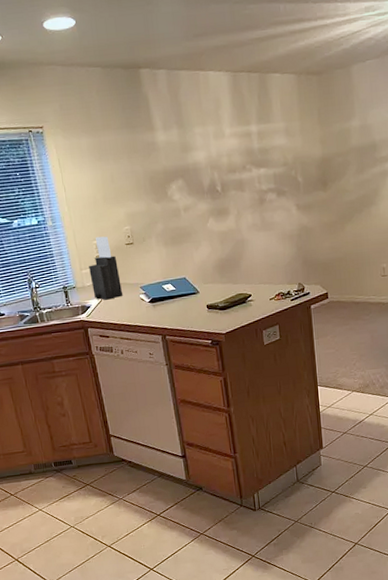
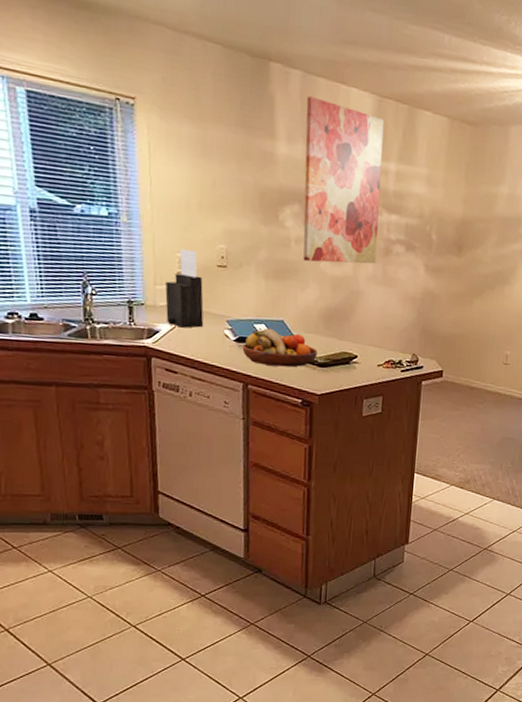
fruit bowl: none [156,286,218,318] -> present [242,328,318,367]
wall art: none [173,88,254,225] -> present [303,96,384,264]

